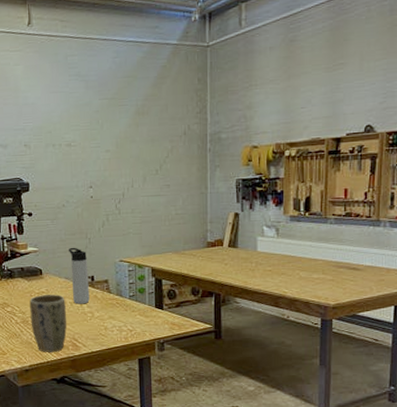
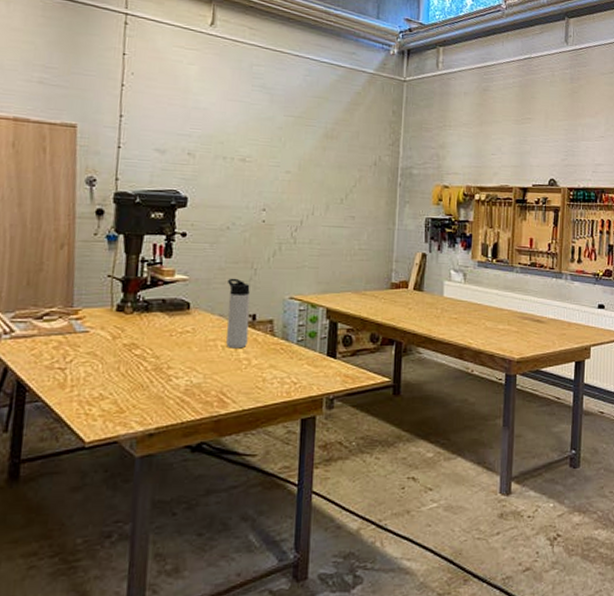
plant pot: present [29,294,67,352] -> none [165,335,216,410]

